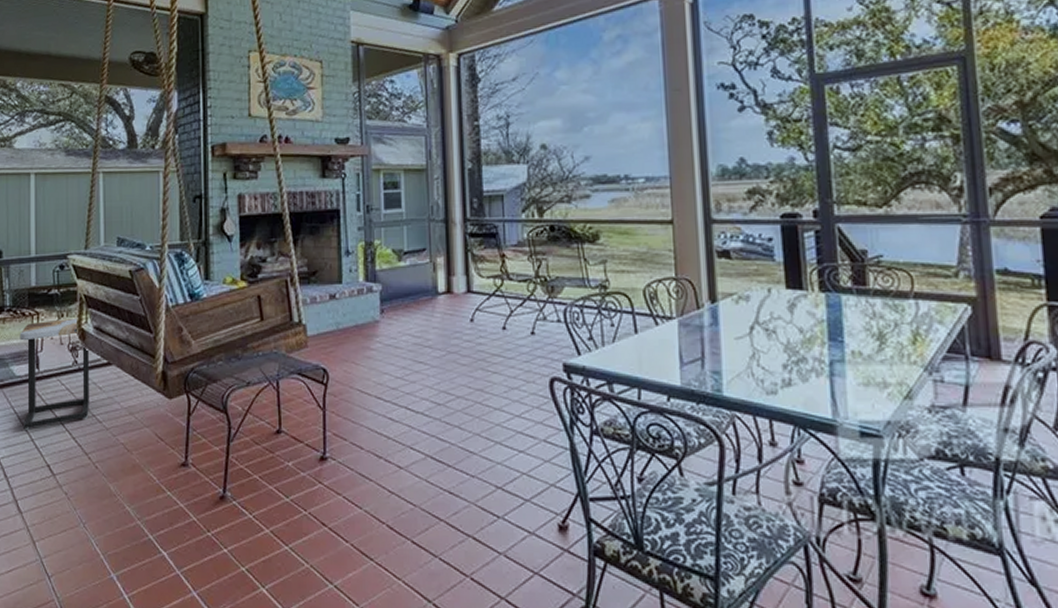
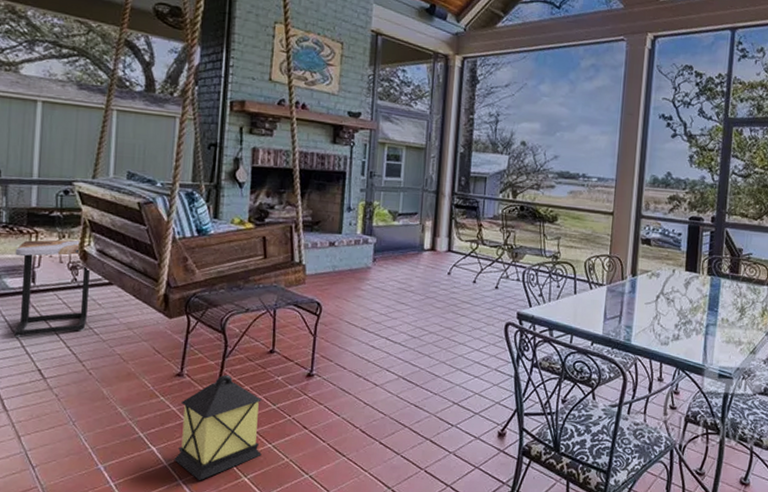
lamp: none [186,462,279,592] -> present [174,374,262,480]

